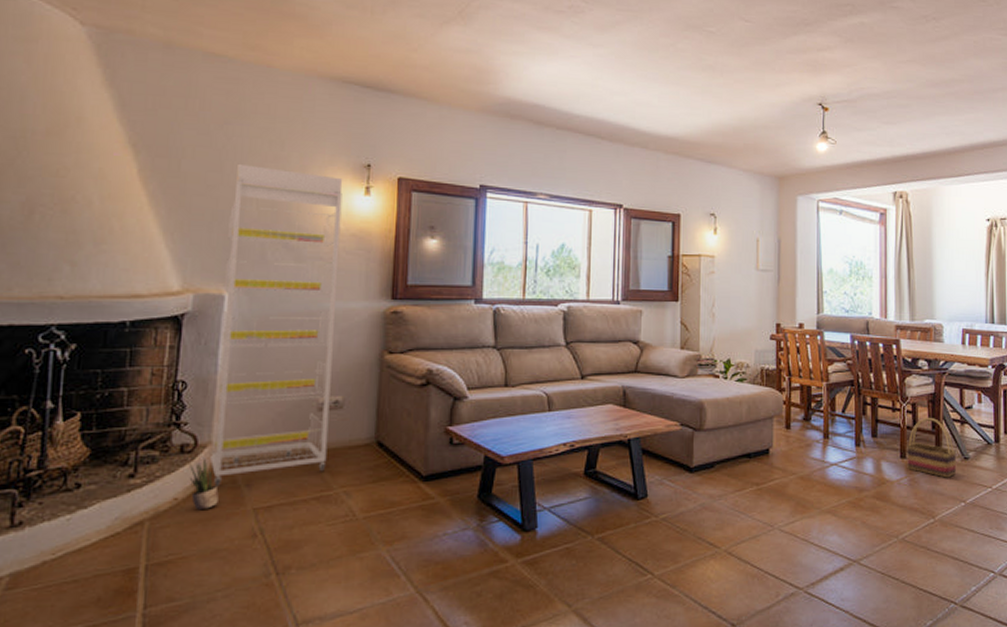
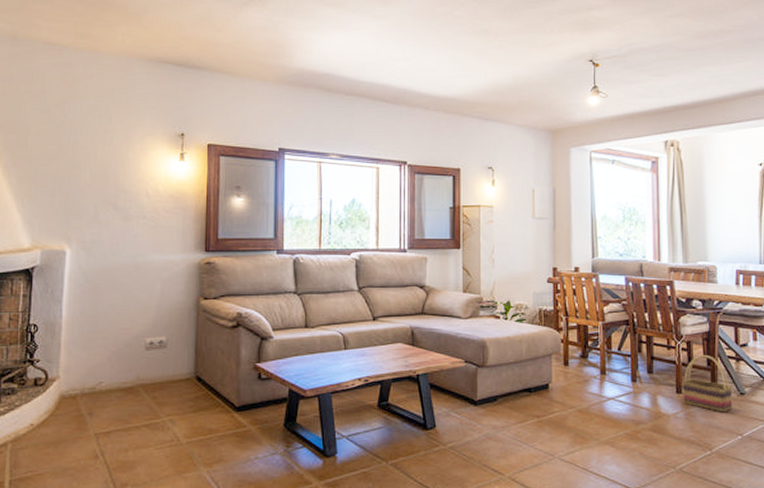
potted plant: present [189,458,219,511] -> none [42,390,66,435]
shelving unit: present [209,163,343,486] -> none [58,137,161,414]

